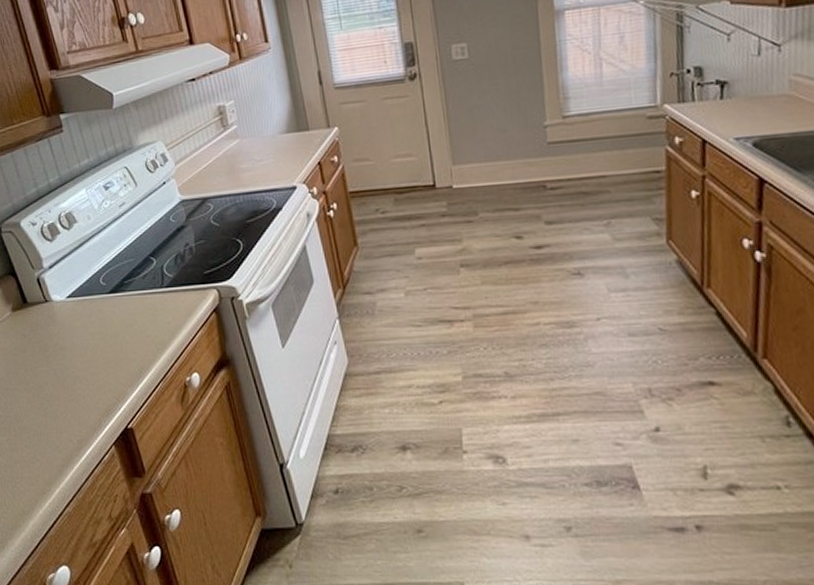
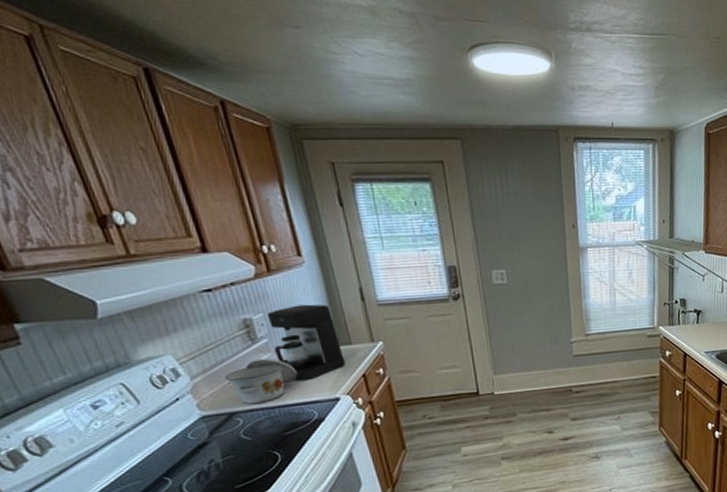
cooking pot: none [201,144,260,191] -> present [225,358,298,405]
coffee maker: none [237,89,304,167] -> present [266,304,347,380]

